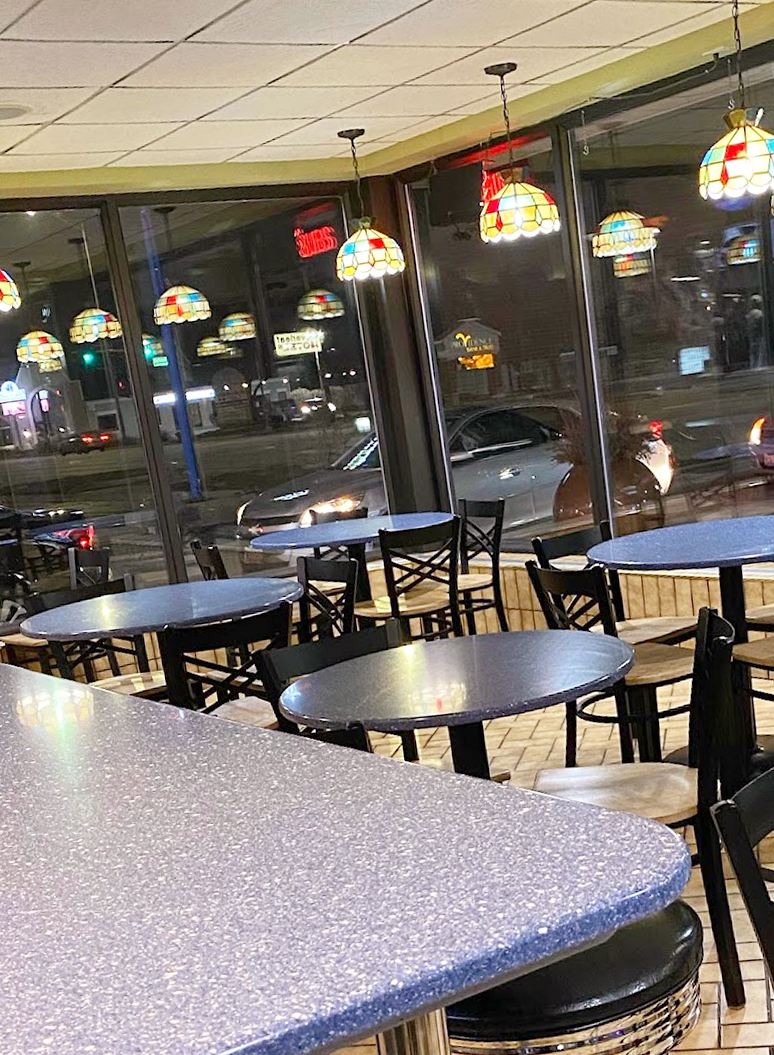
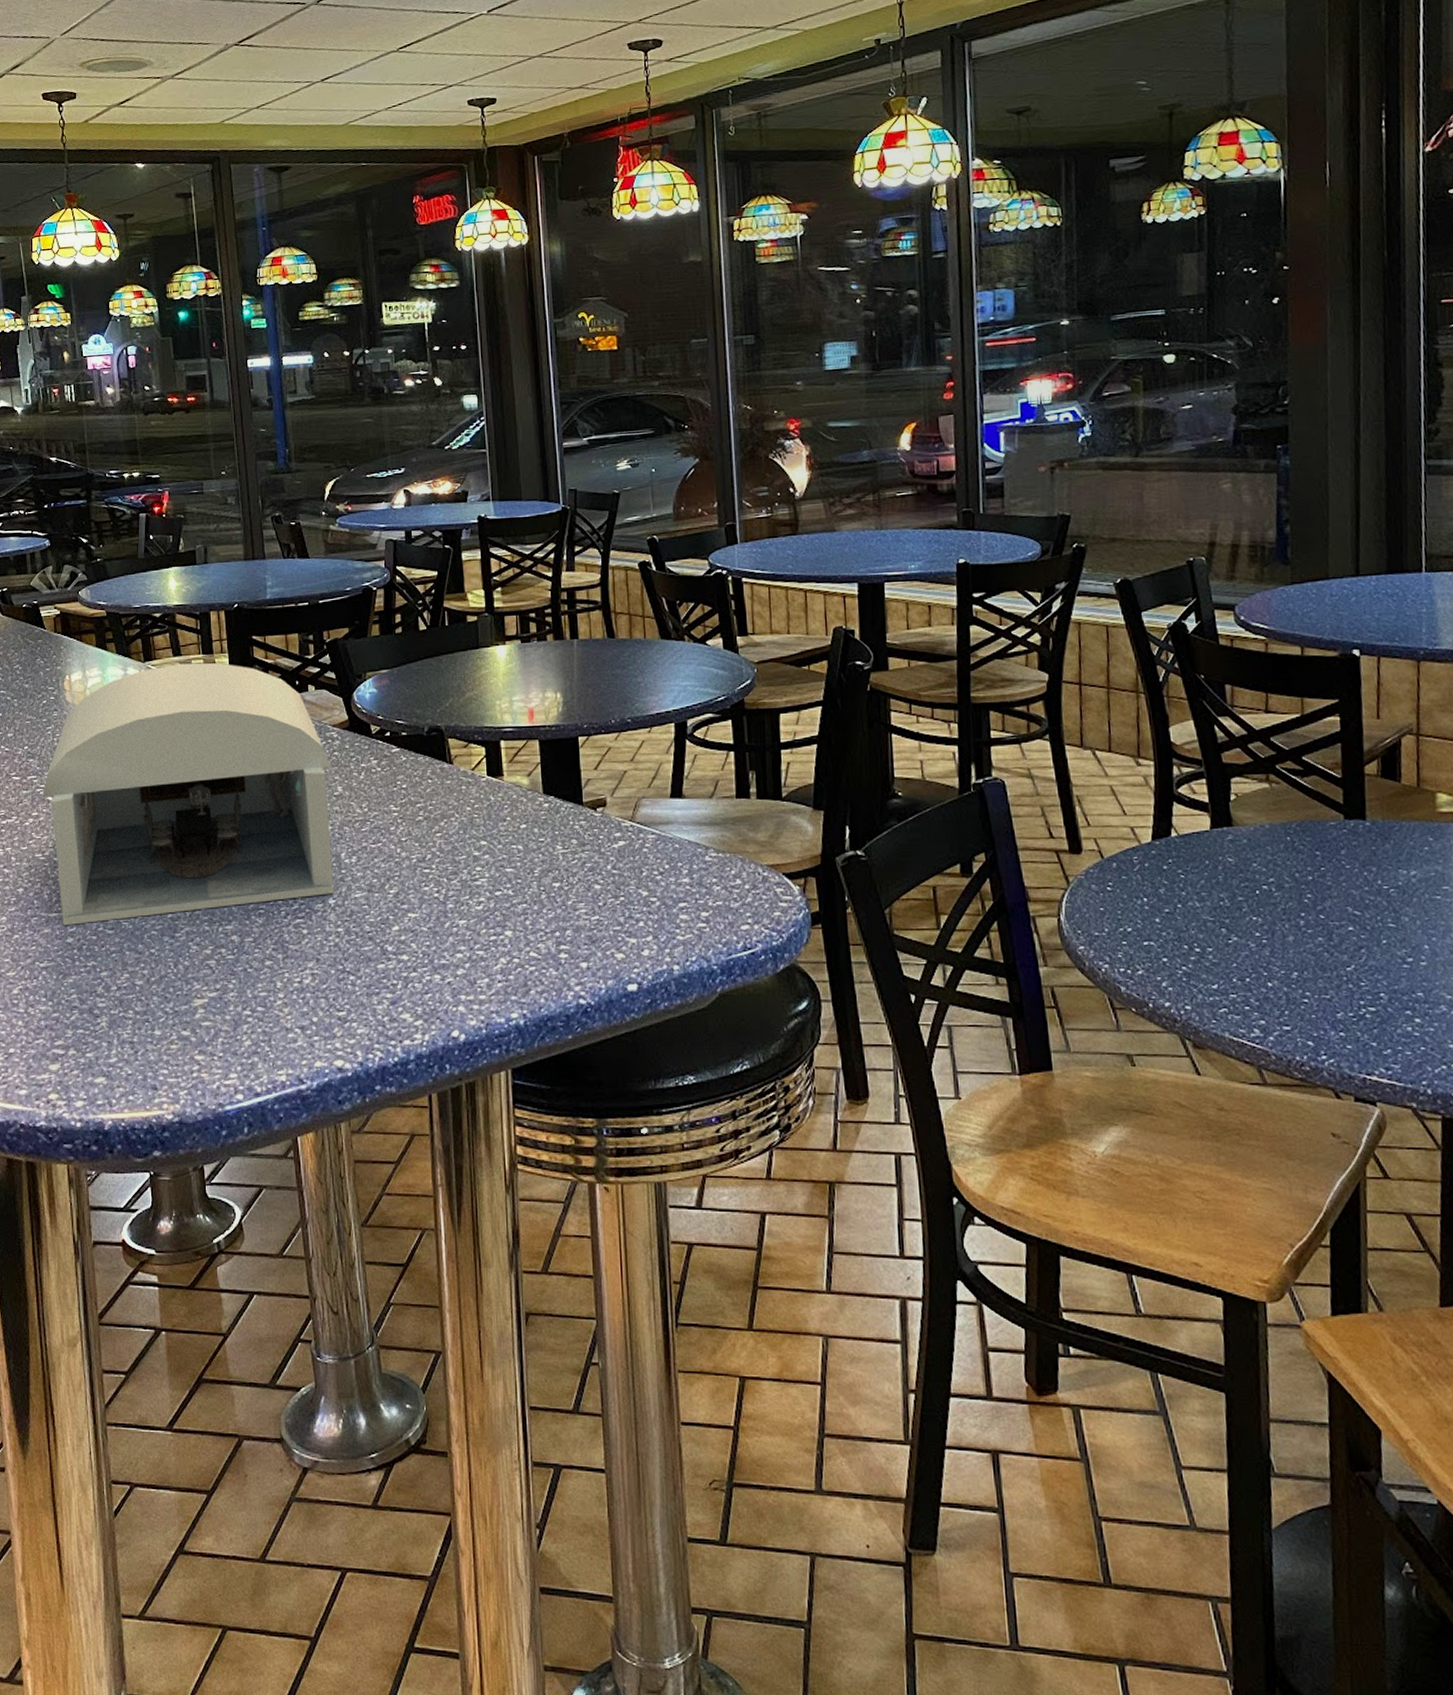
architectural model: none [8,679,279,921] -> present [42,662,334,926]

